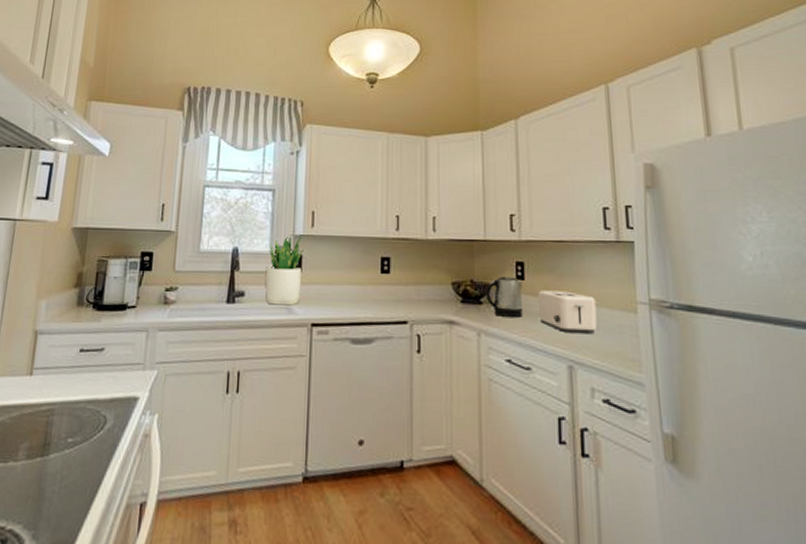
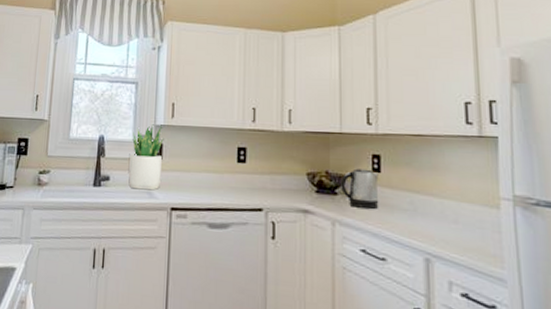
toaster: present [538,290,597,333] -> none [395,183,457,227]

